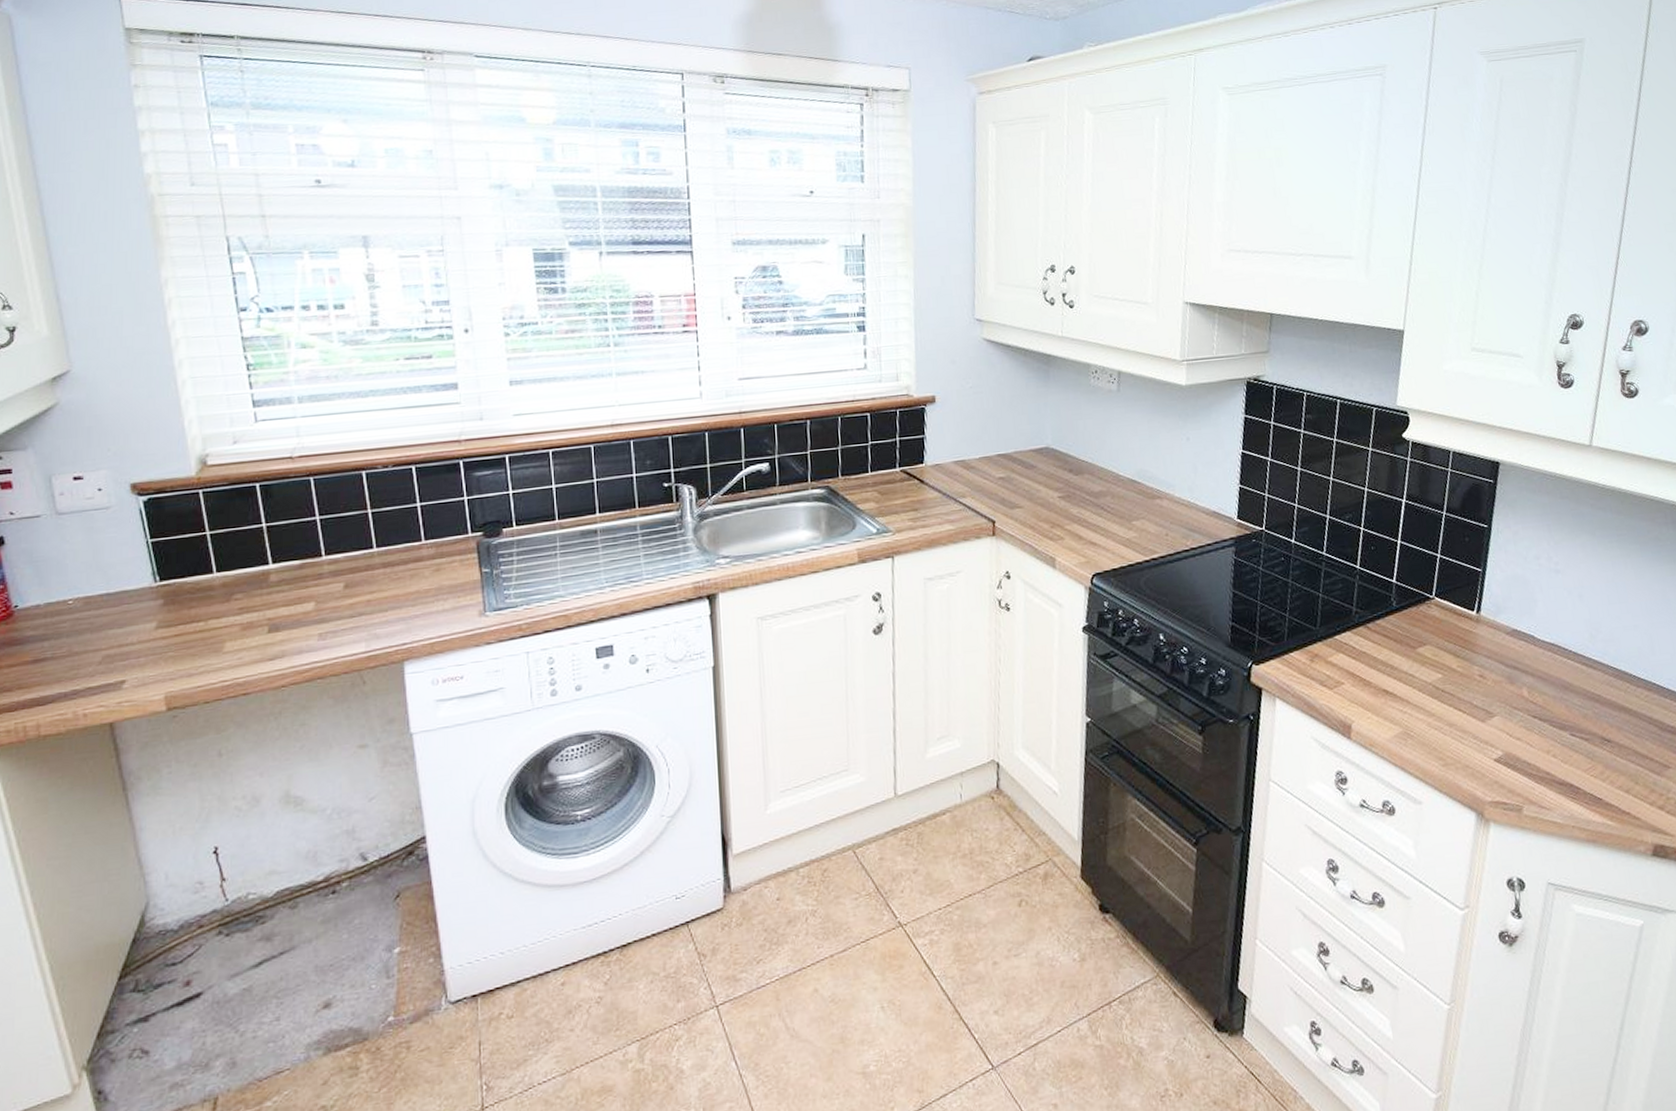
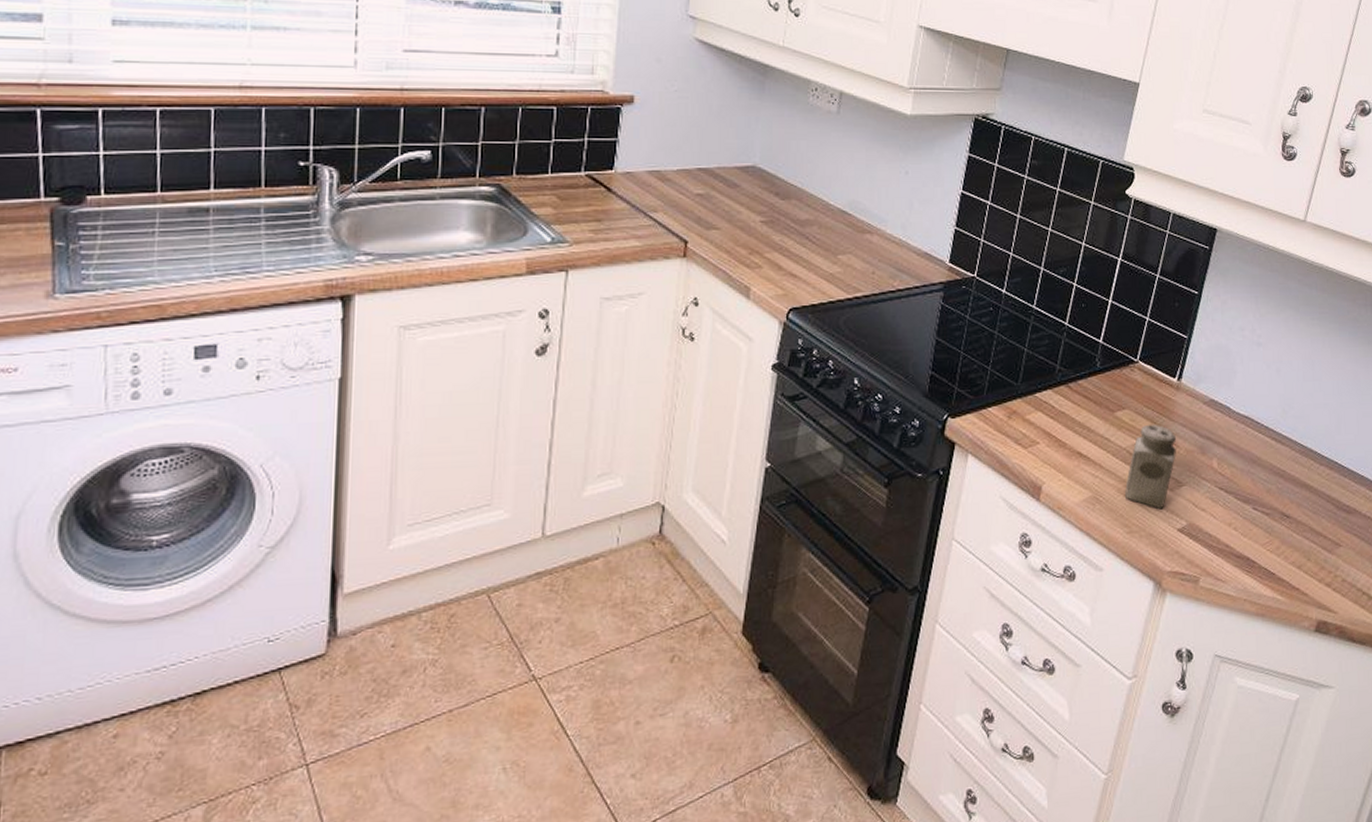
salt shaker: none [1435,657,1484,741] -> present [1125,424,1177,510]

